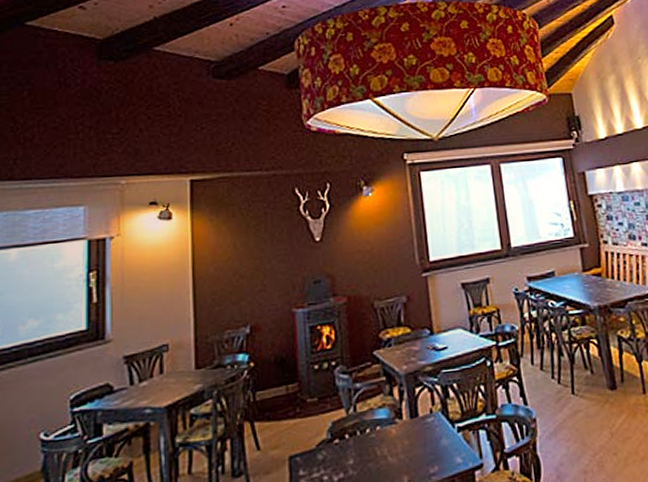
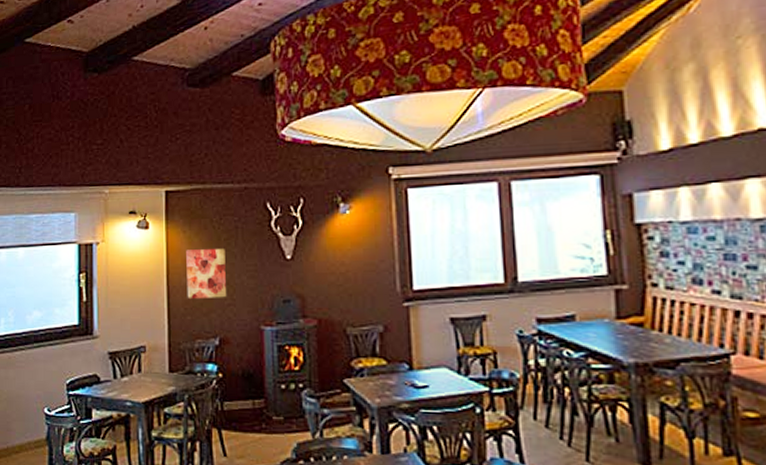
wall art: none [213,235,258,289] -> present [186,249,227,300]

